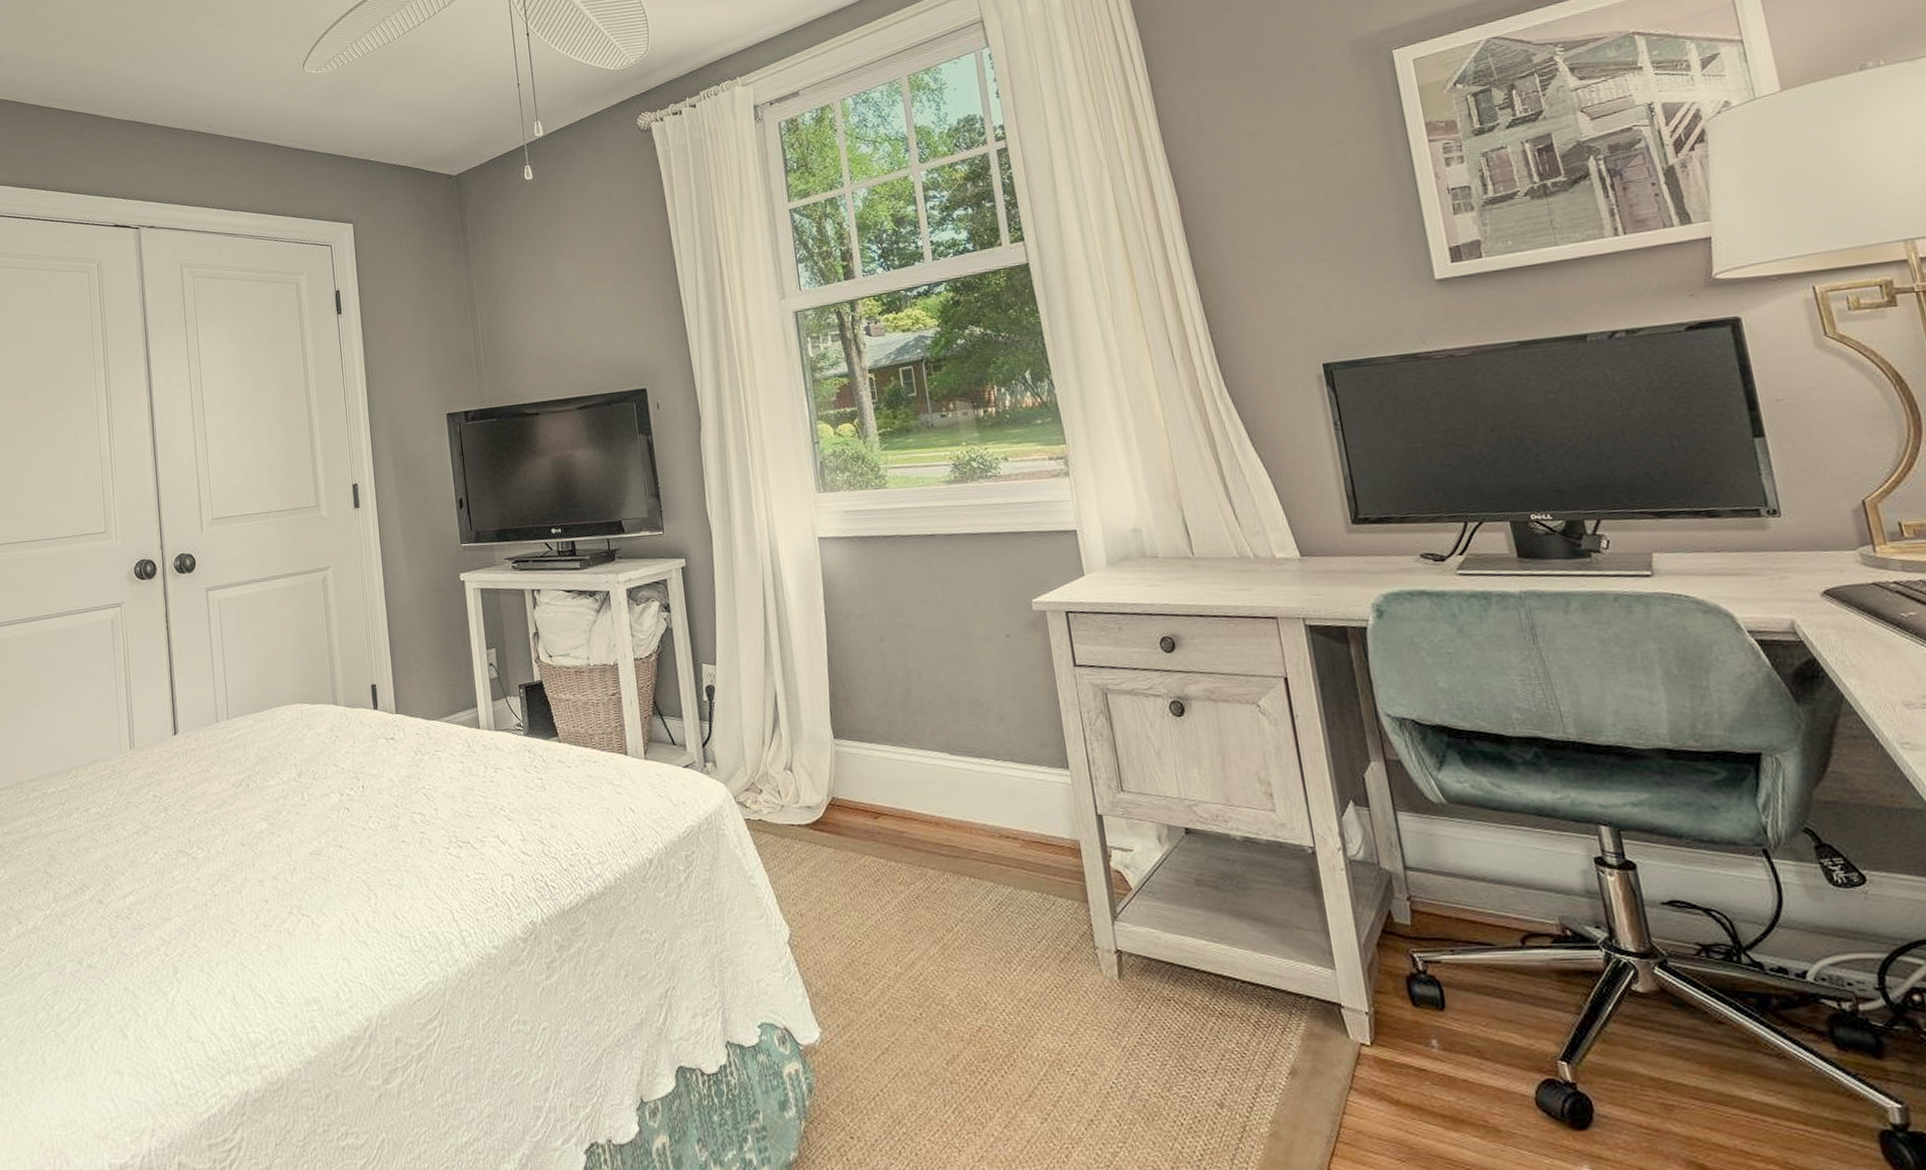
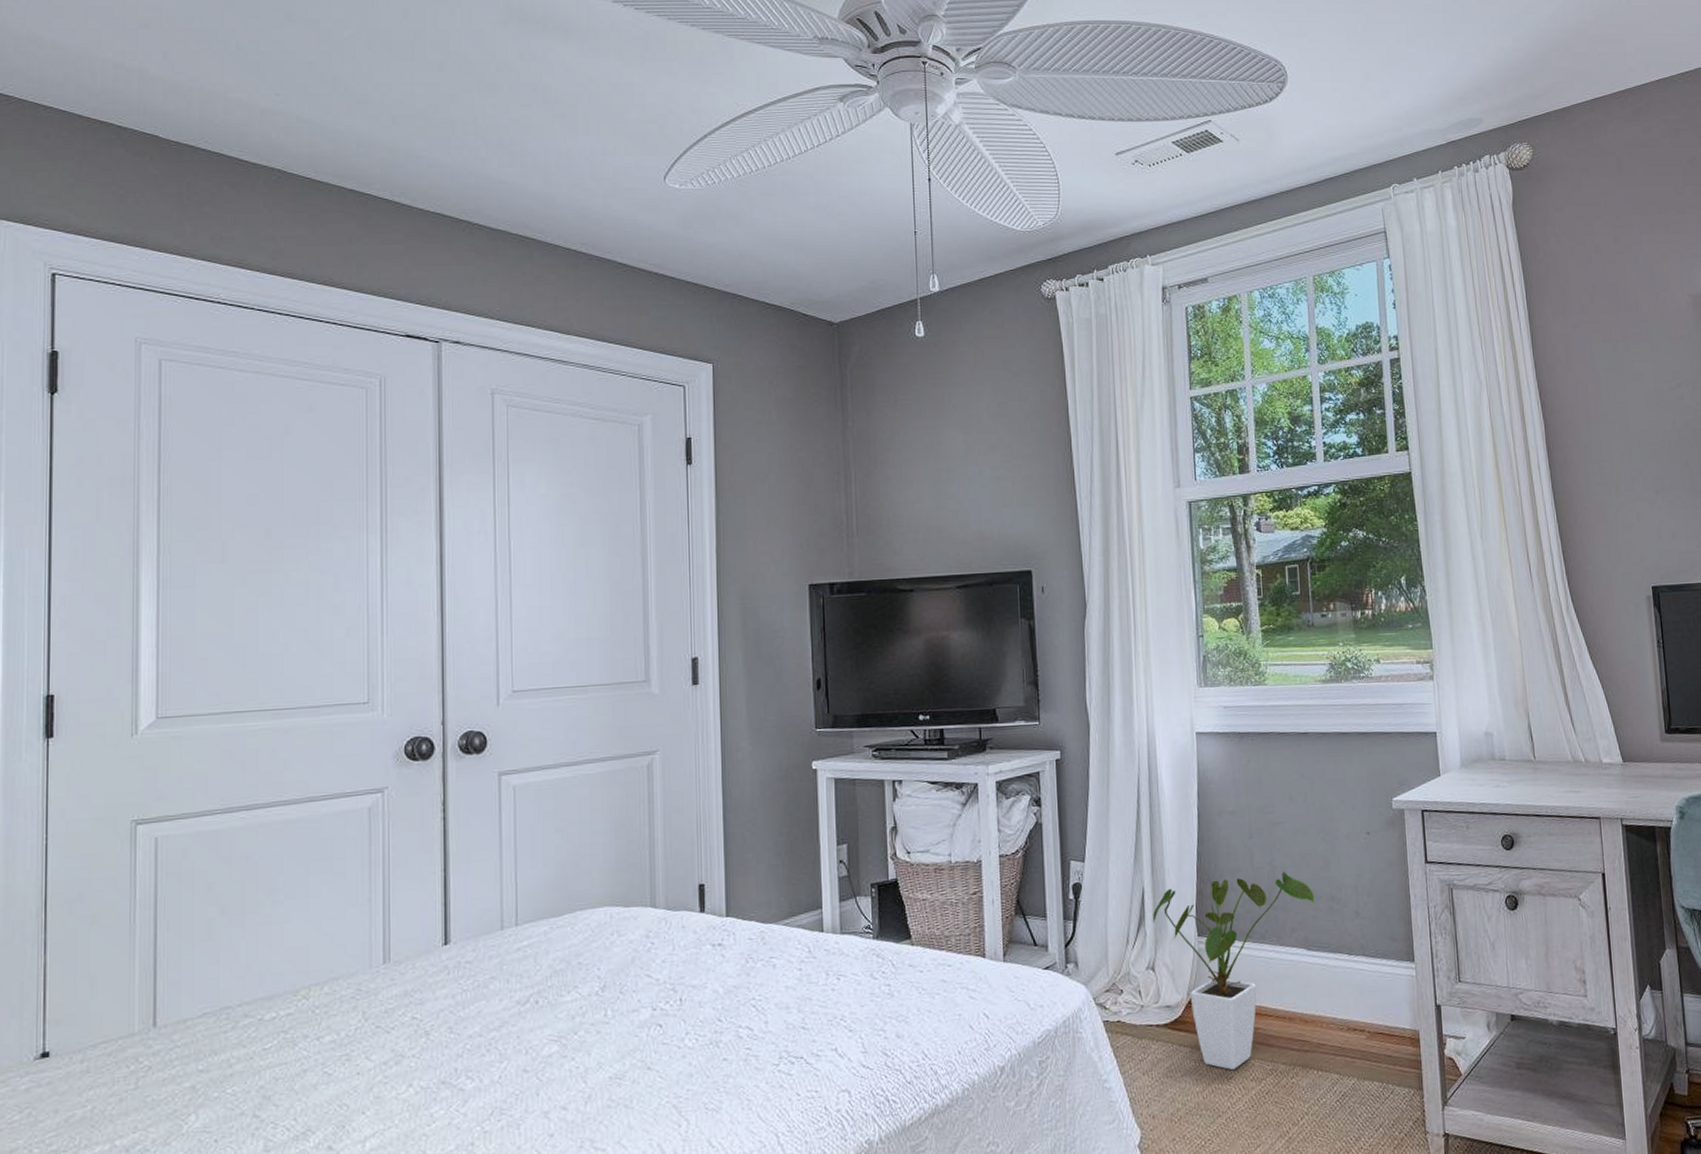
house plant: none [786,675,955,872] -> present [1152,872,1315,1070]

